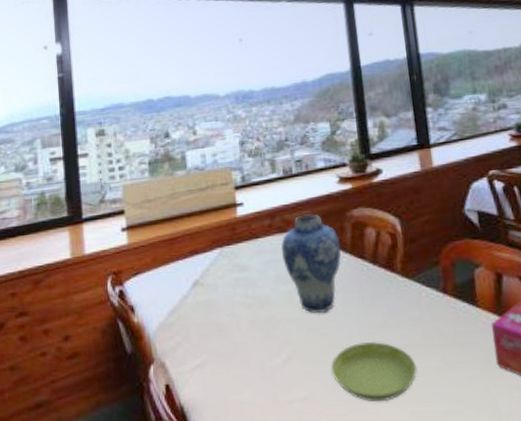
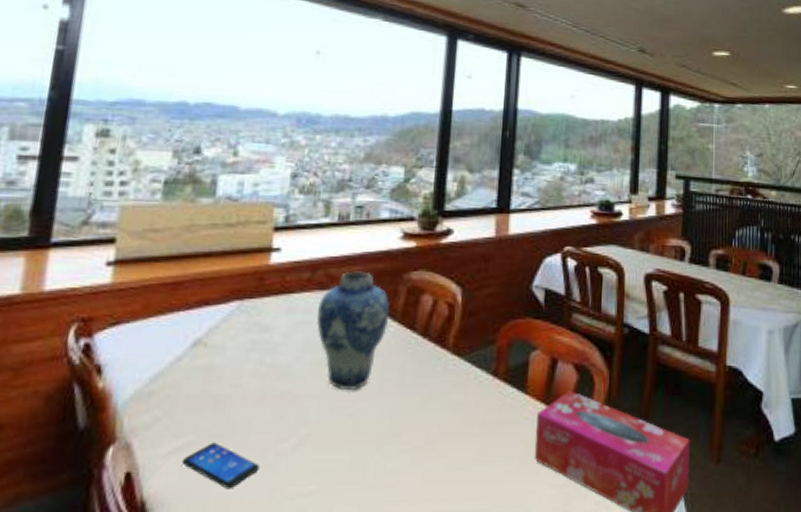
smartphone: none [202,360,261,396] -> present [181,442,260,490]
saucer: present [331,342,417,402] -> none [349,428,449,499]

